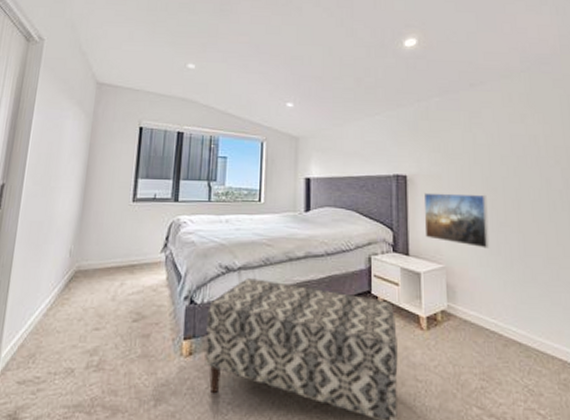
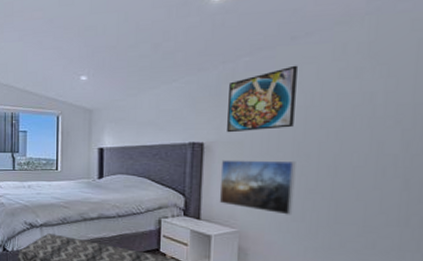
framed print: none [425,108,481,166] -> present [227,65,297,133]

